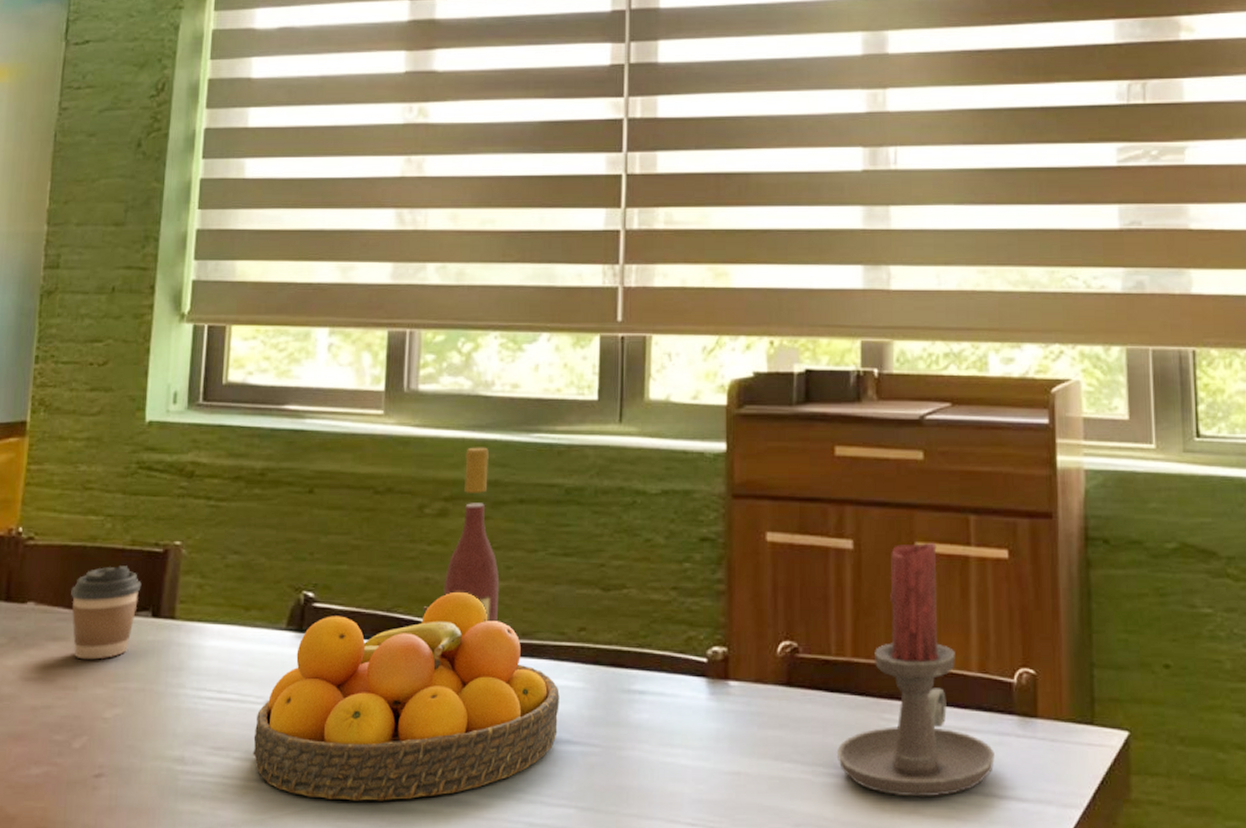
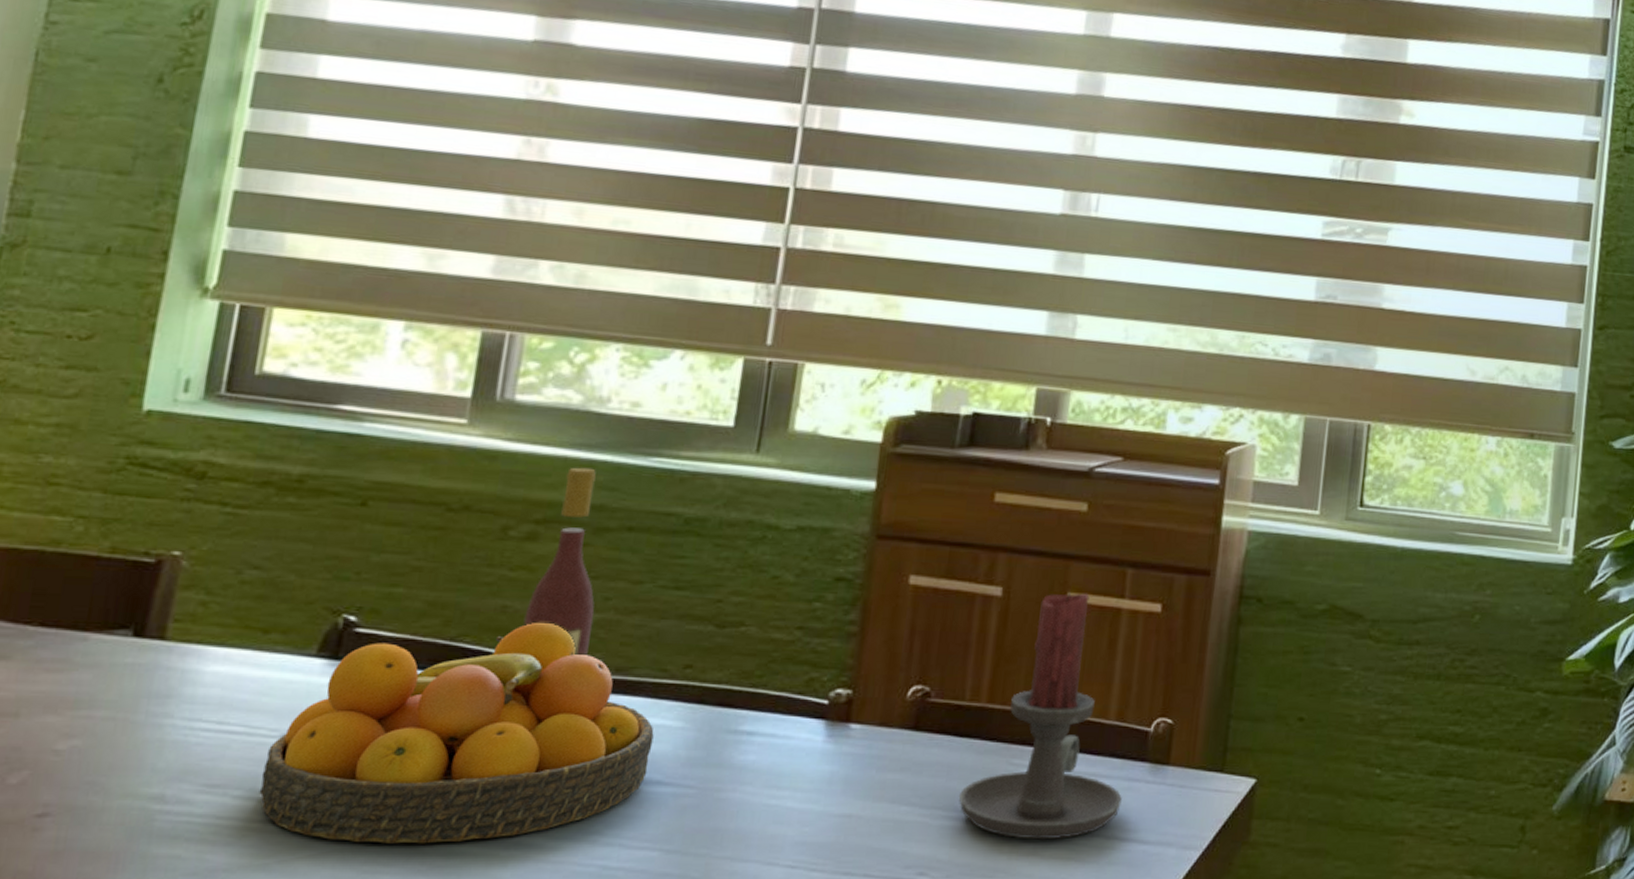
coffee cup: present [71,566,142,660] -> none [17,576,122,683]

